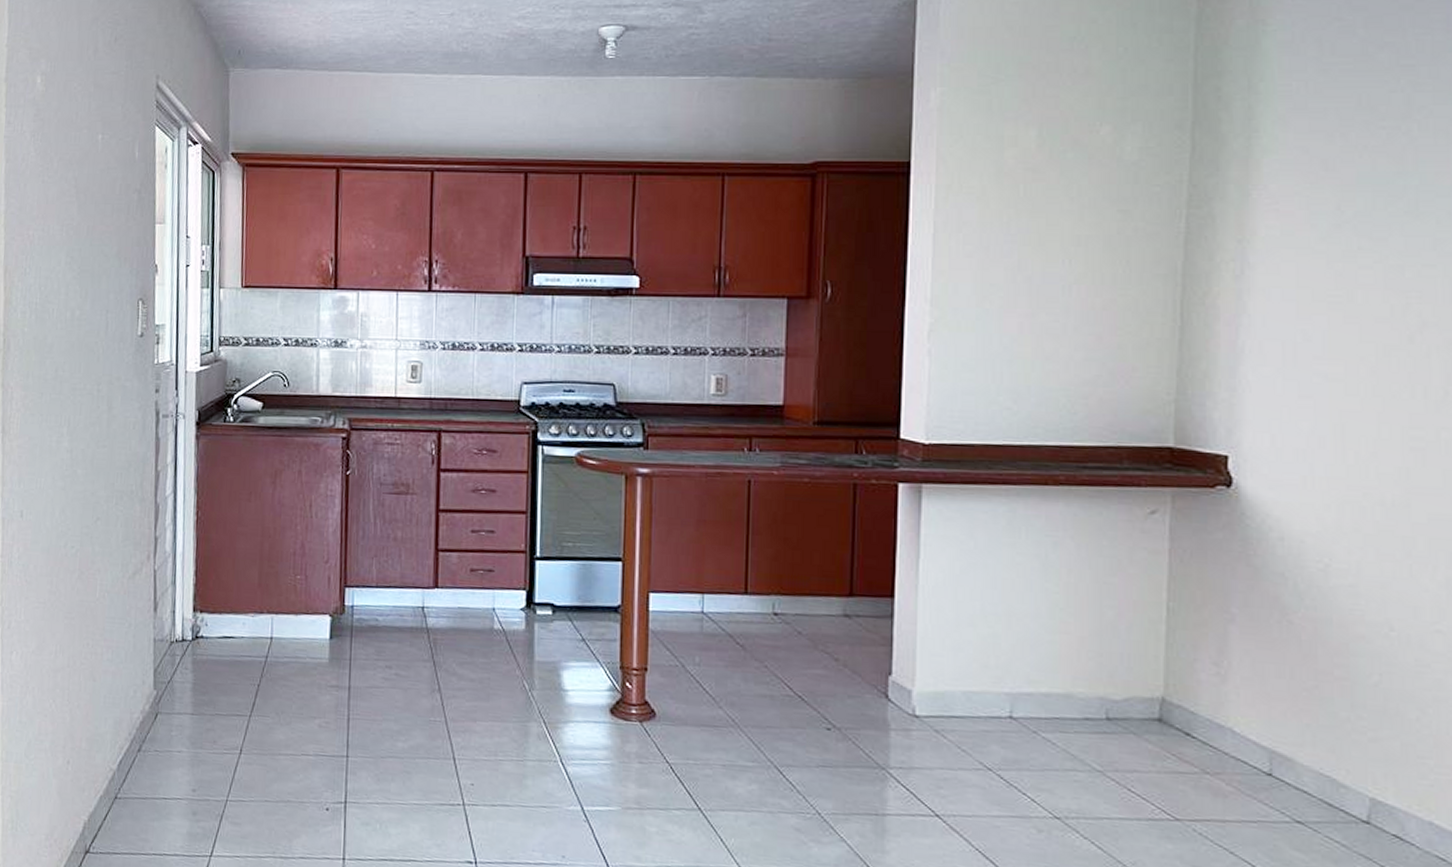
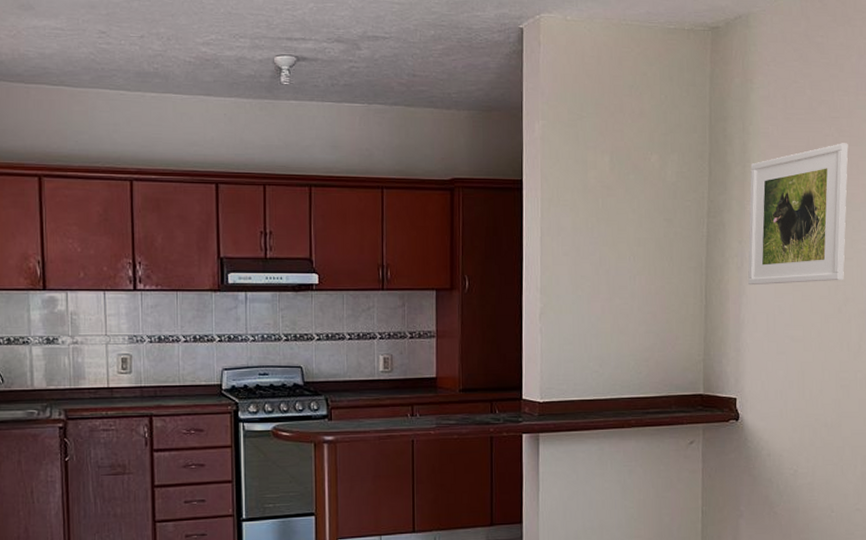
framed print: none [1250,101,1431,301] -> present [747,143,849,286]

